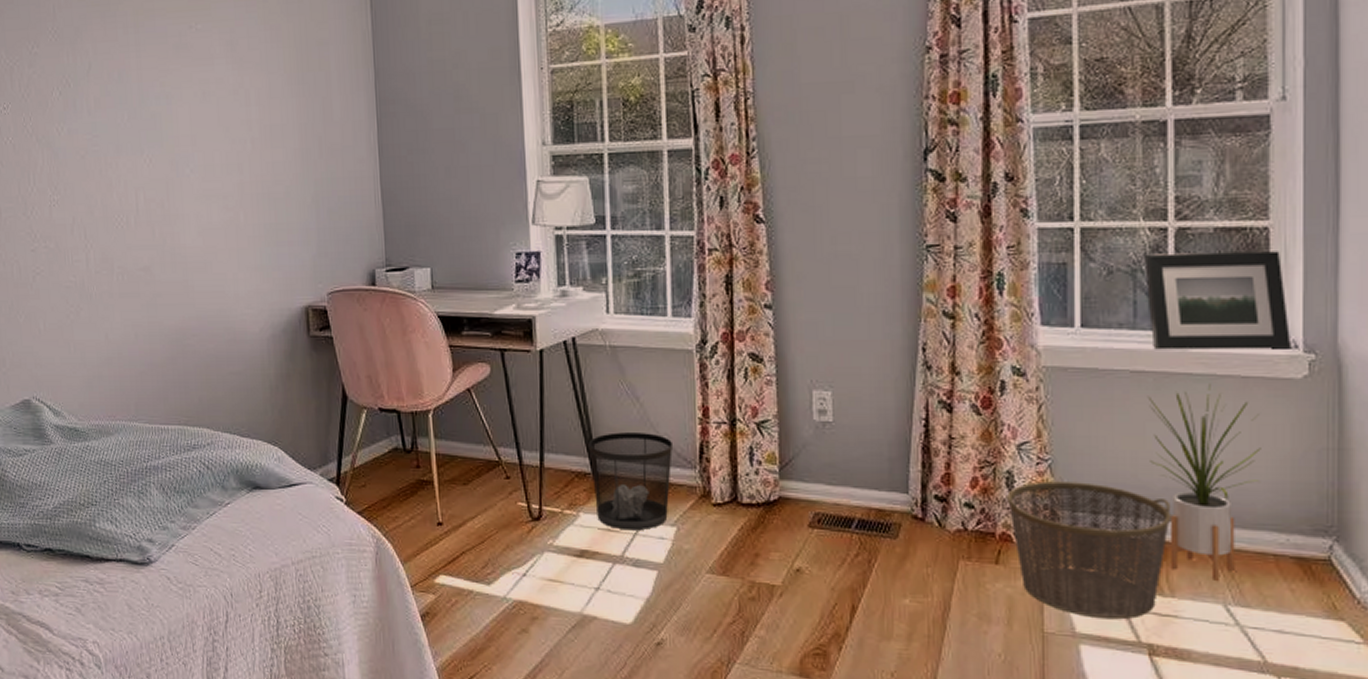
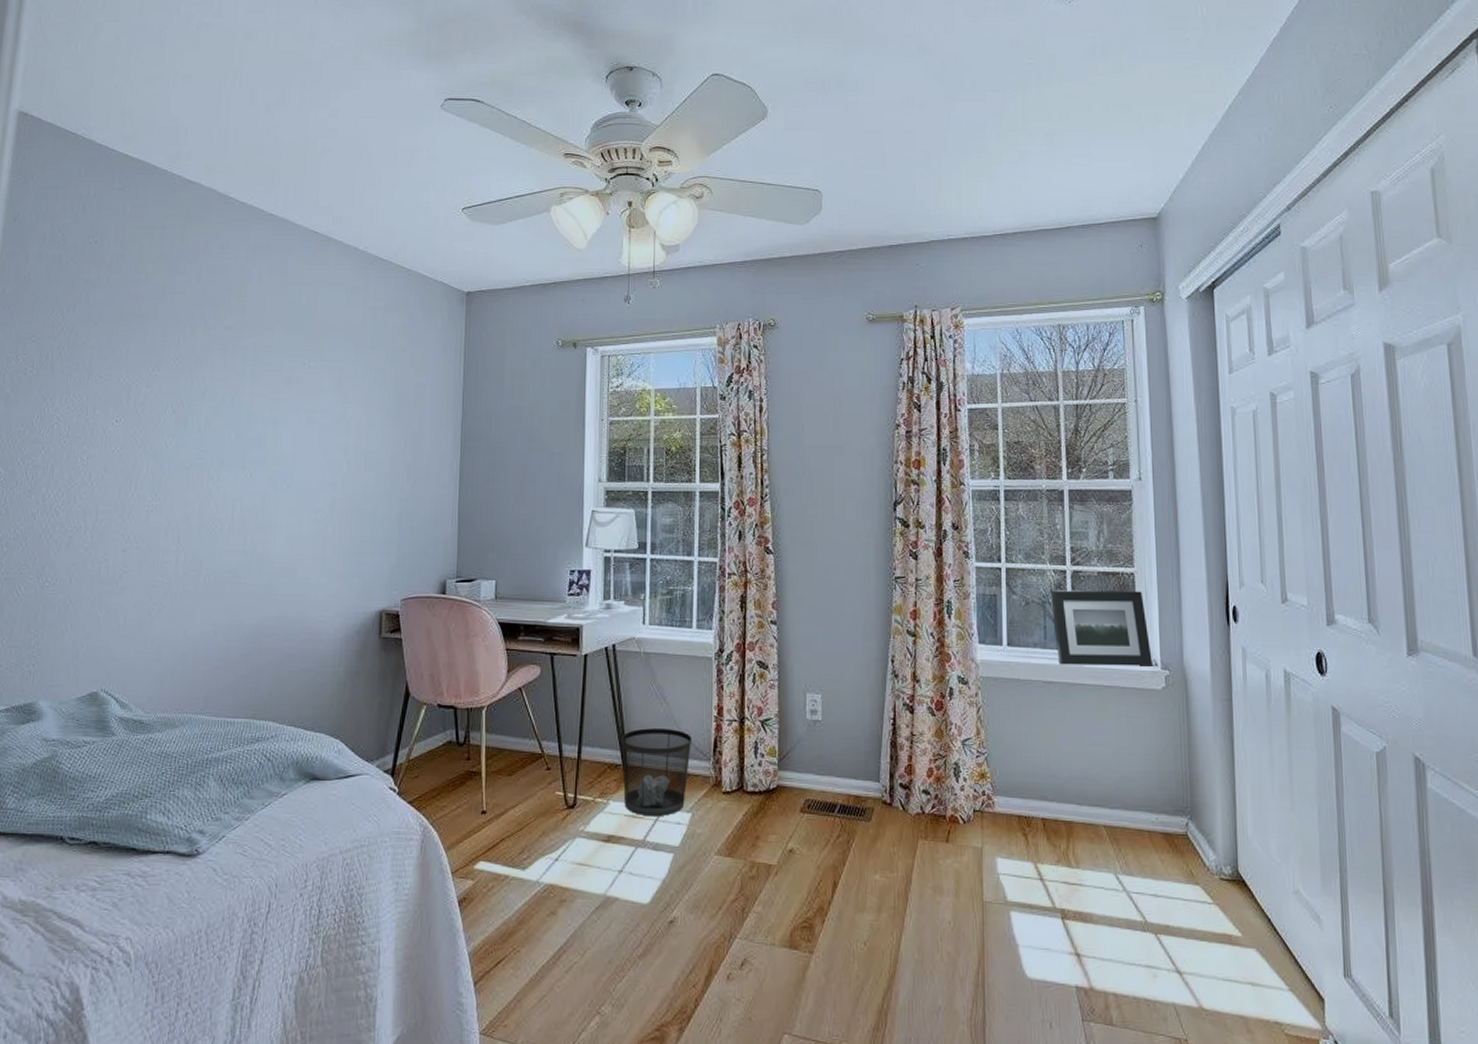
basket: present [1005,481,1171,620] -> none [953,771,1075,889]
house plant: present [1147,383,1261,581] -> none [1055,692,1136,853]

